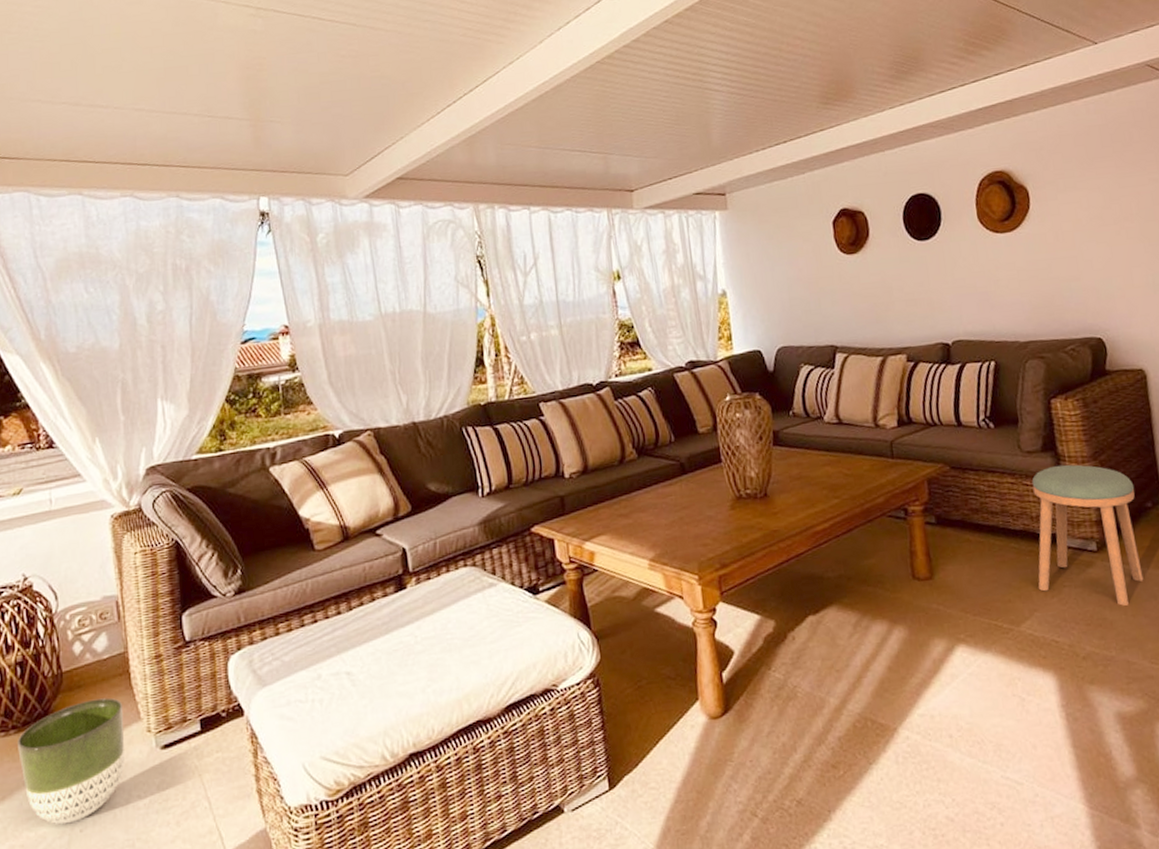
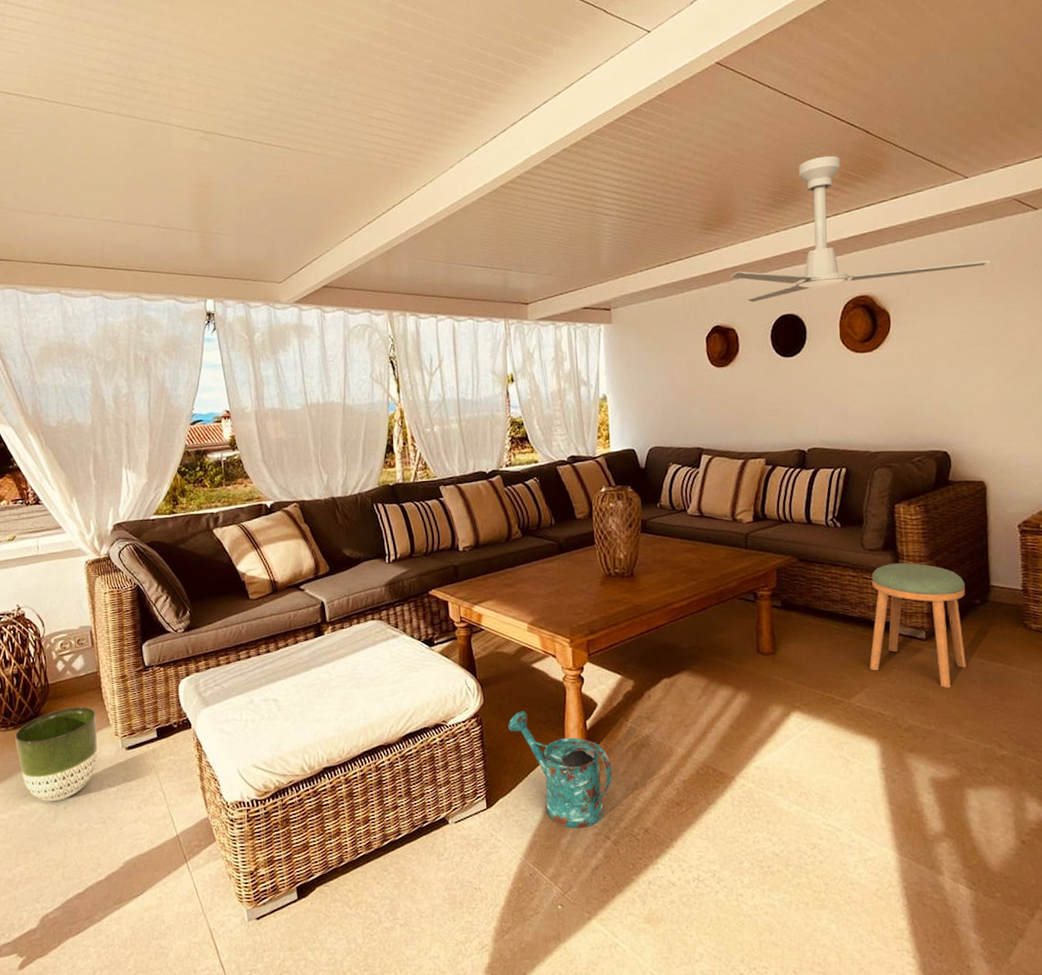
watering can: none [630,666,756,807] -> present [508,711,613,829]
ceiling fan: none [854,22,1129,182] -> present [730,155,991,303]

